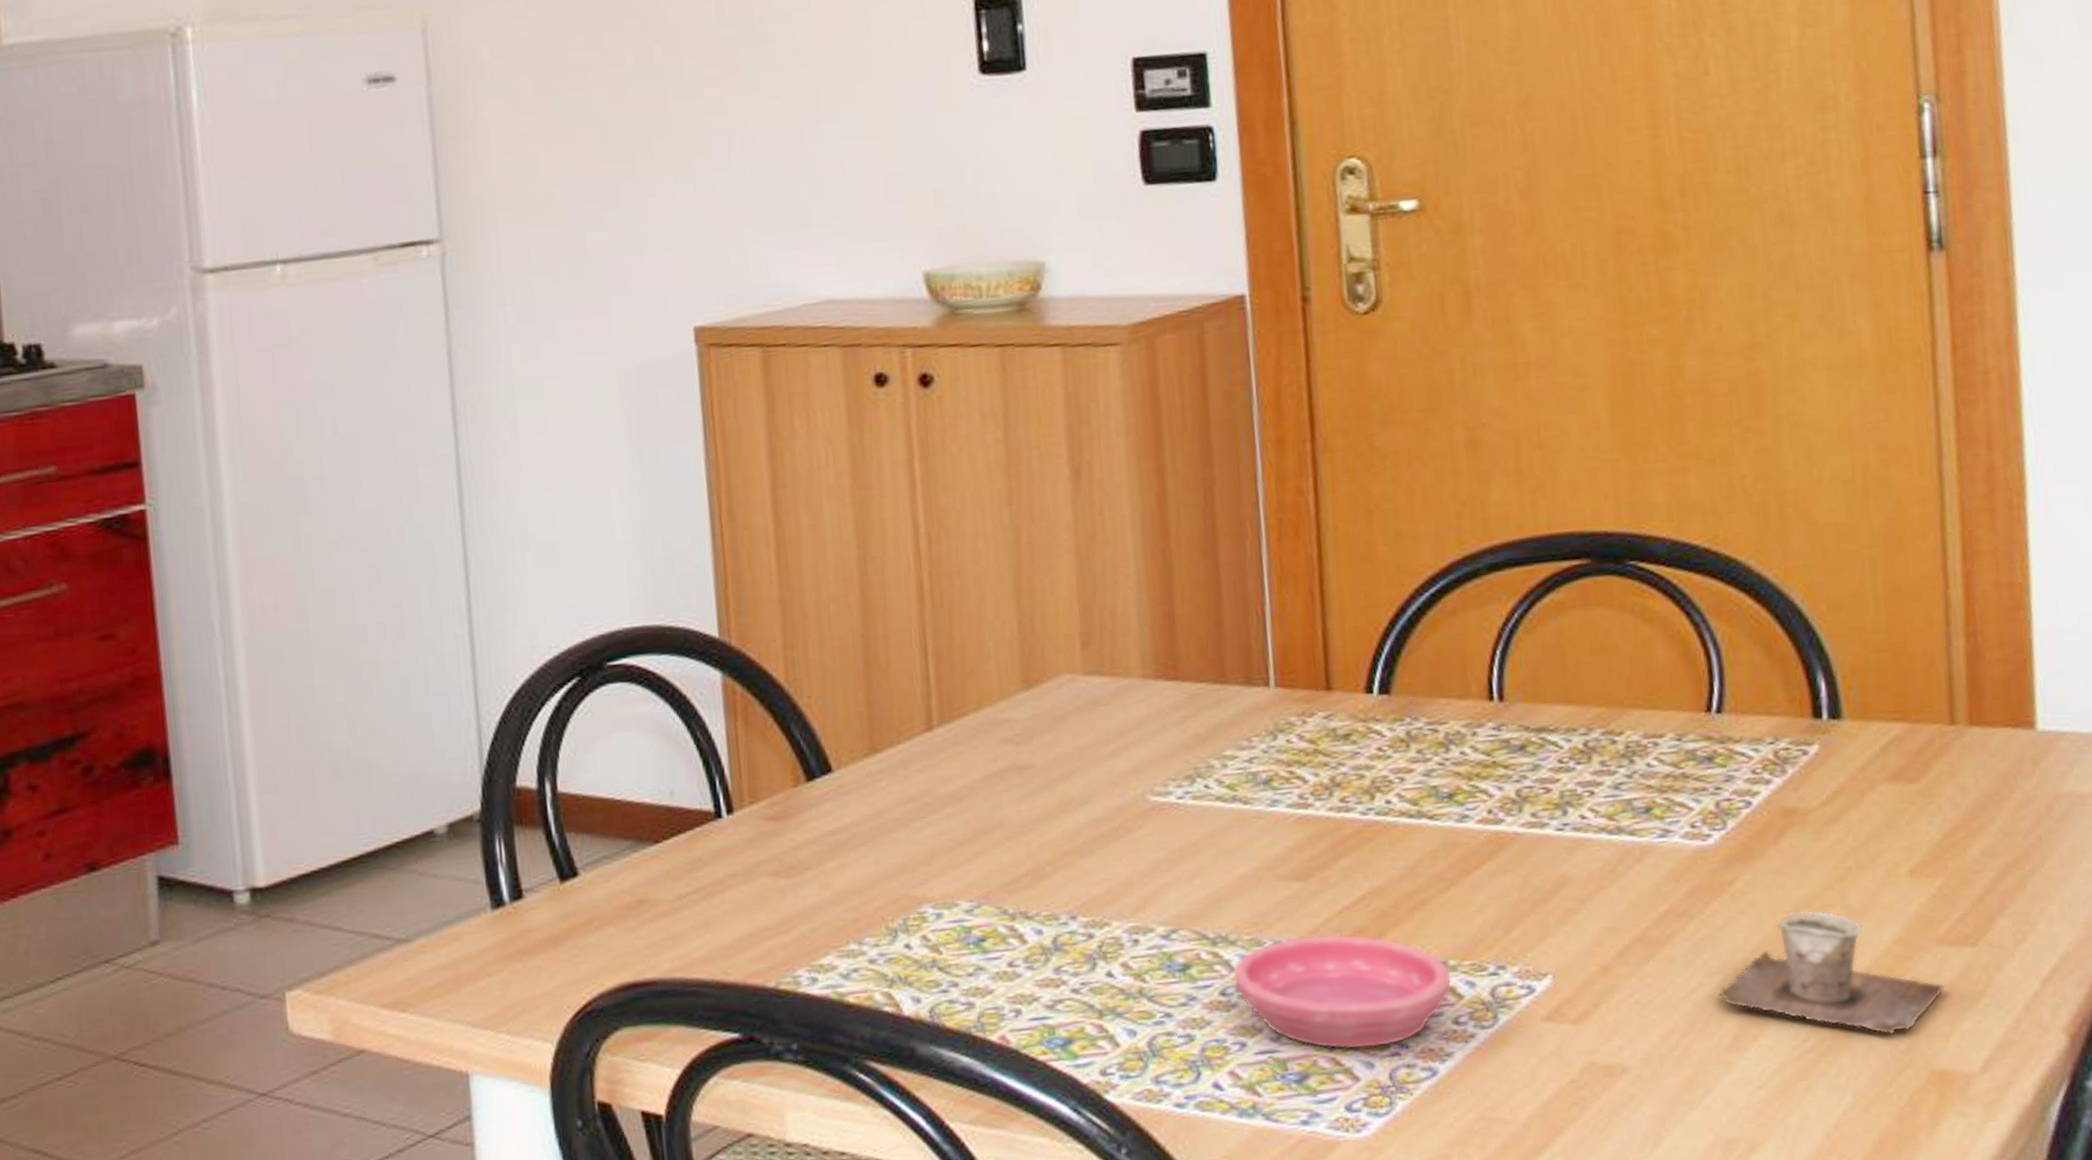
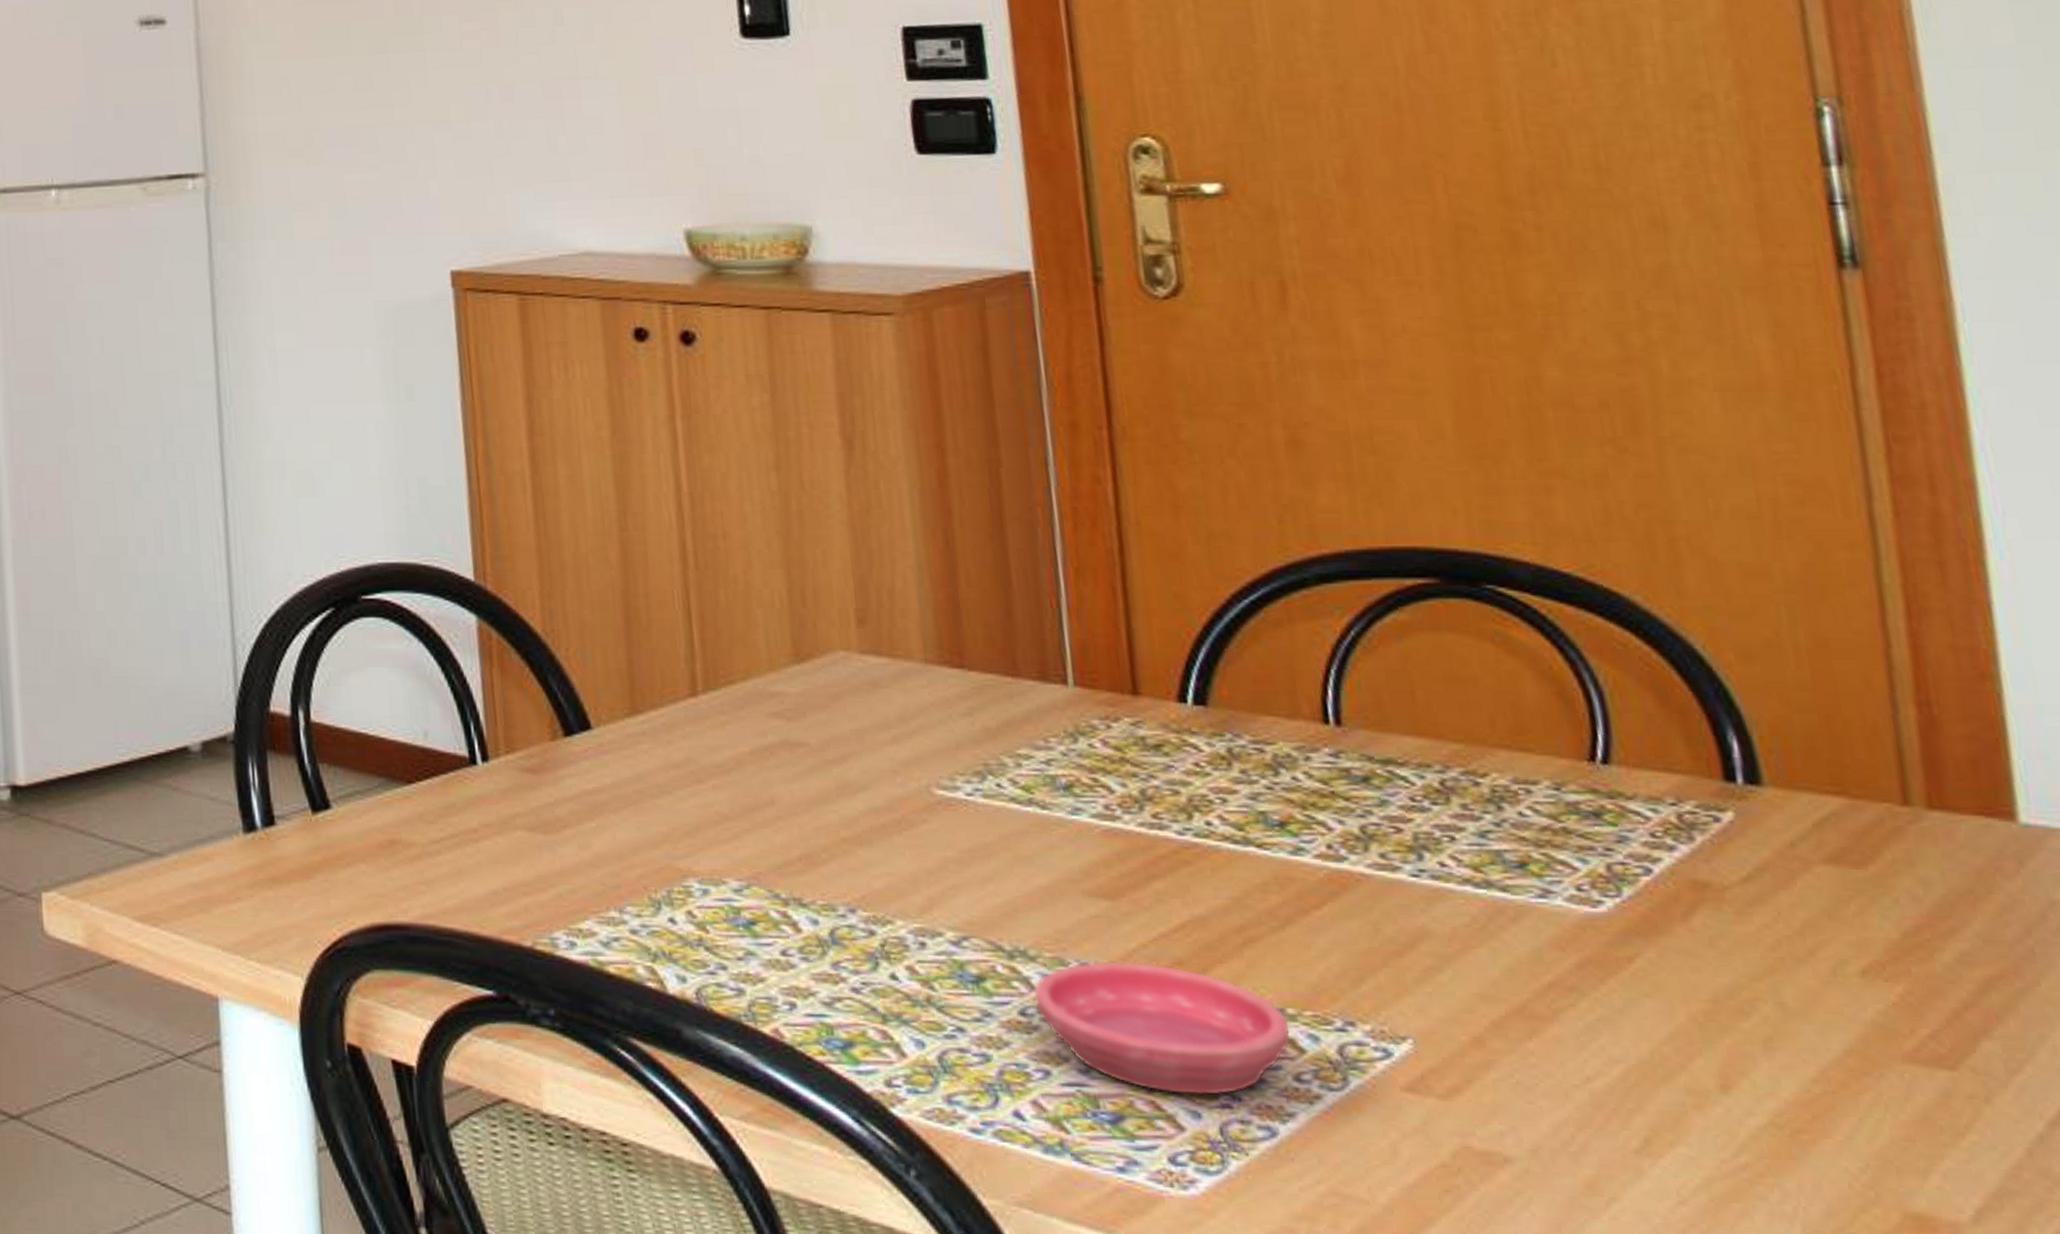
cup: present [1718,910,1944,1035] -> none [1622,1001,1916,1163]

